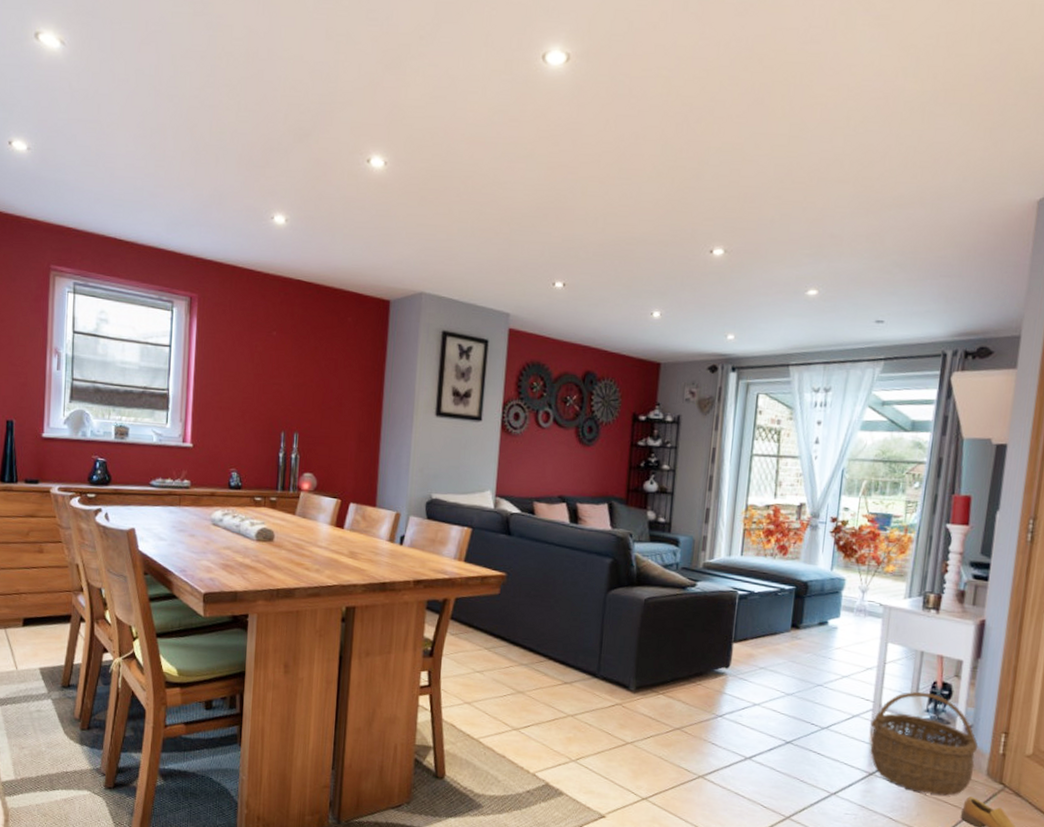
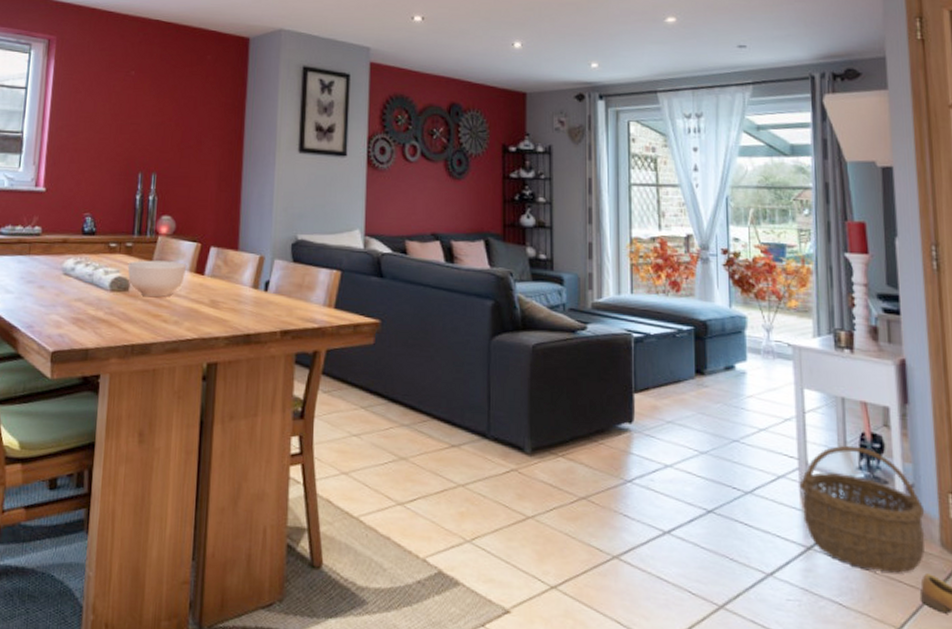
bowl: none [272,514,328,548] -> present [127,260,187,298]

